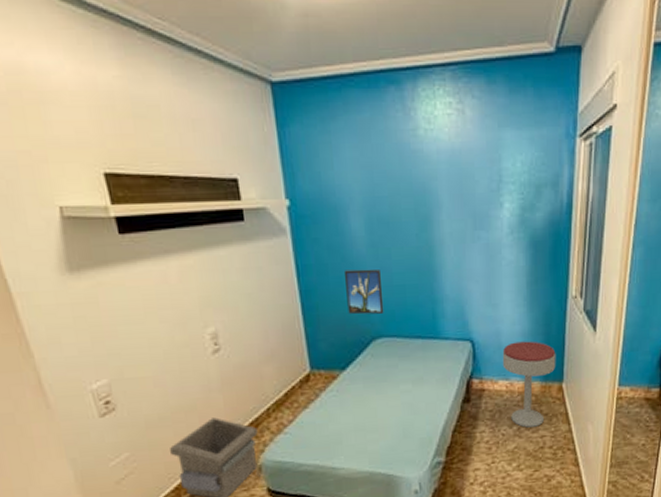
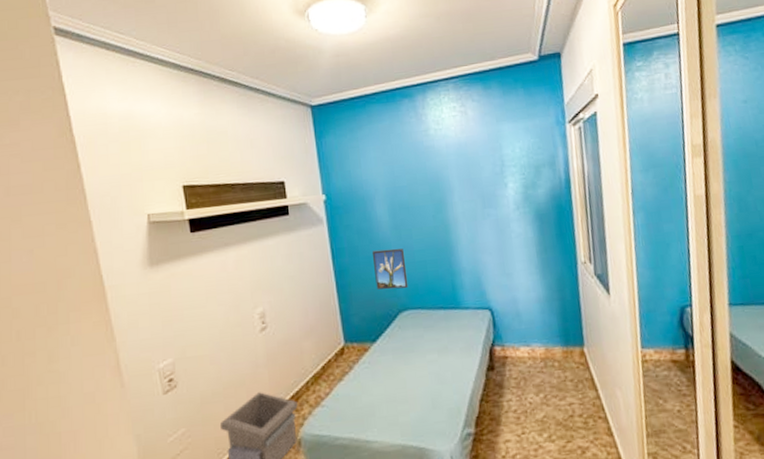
side table: present [502,341,556,428] -> none [520,306,575,395]

